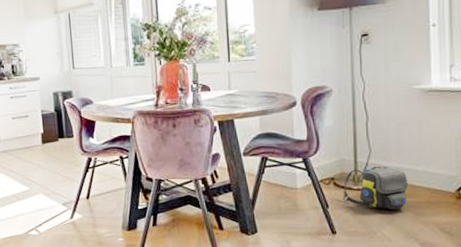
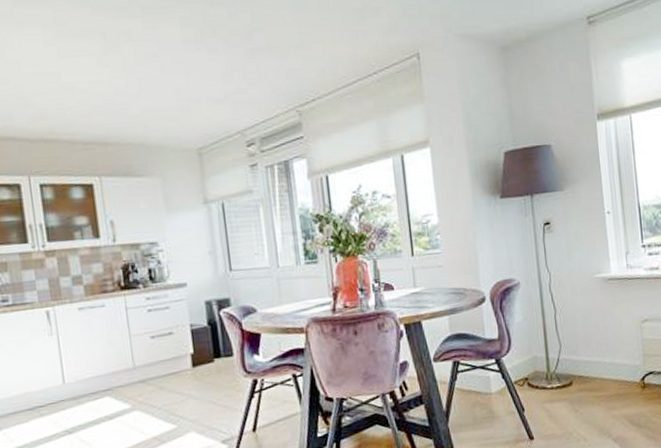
shoulder bag: present [343,166,408,211] -> none [537,361,598,407]

